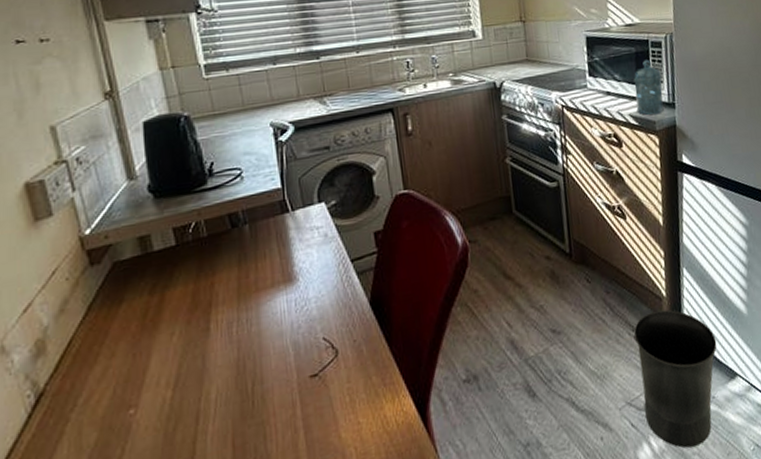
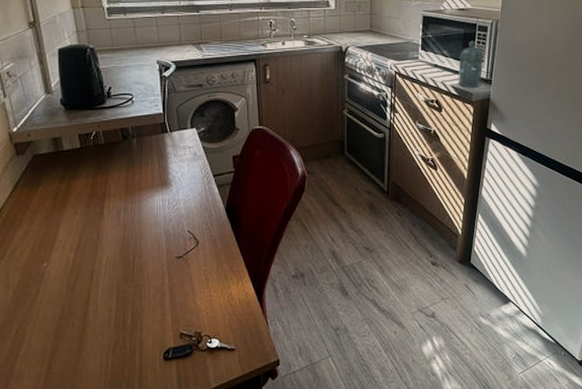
waste bin: present [634,310,717,448] -> none [432,244,498,349]

